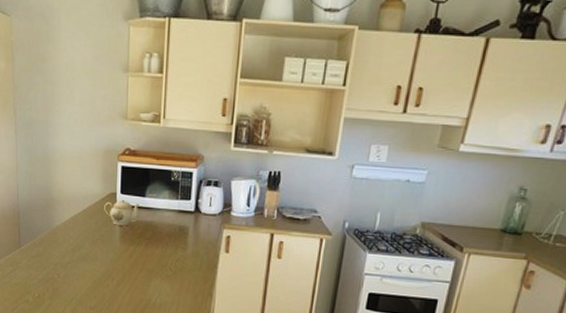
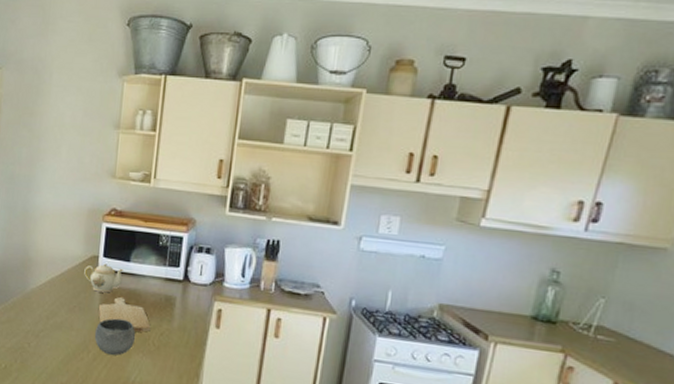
bowl: none [117,248,155,281] -> present [94,318,136,356]
chopping board: none [119,229,167,260] -> present [98,297,151,333]

